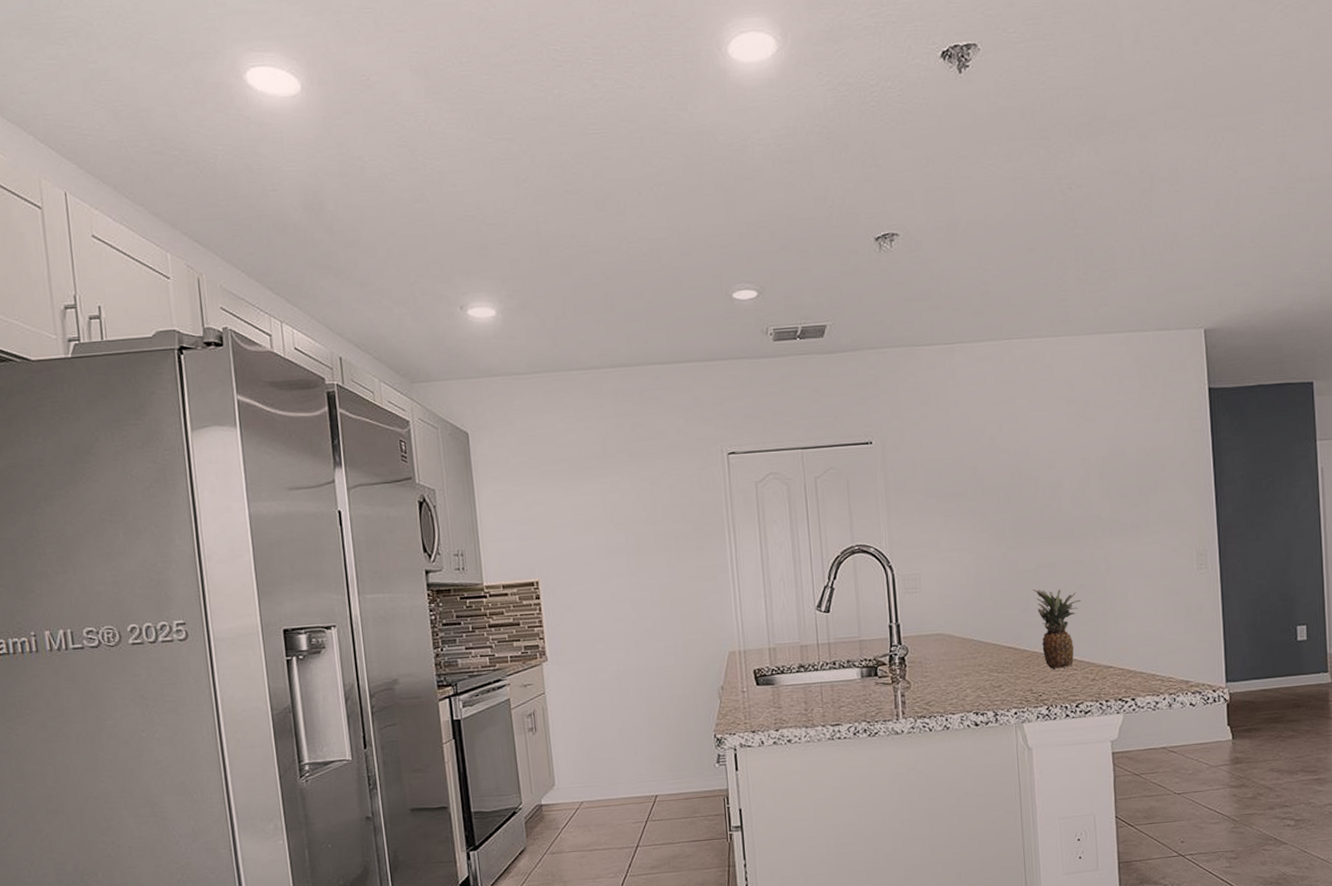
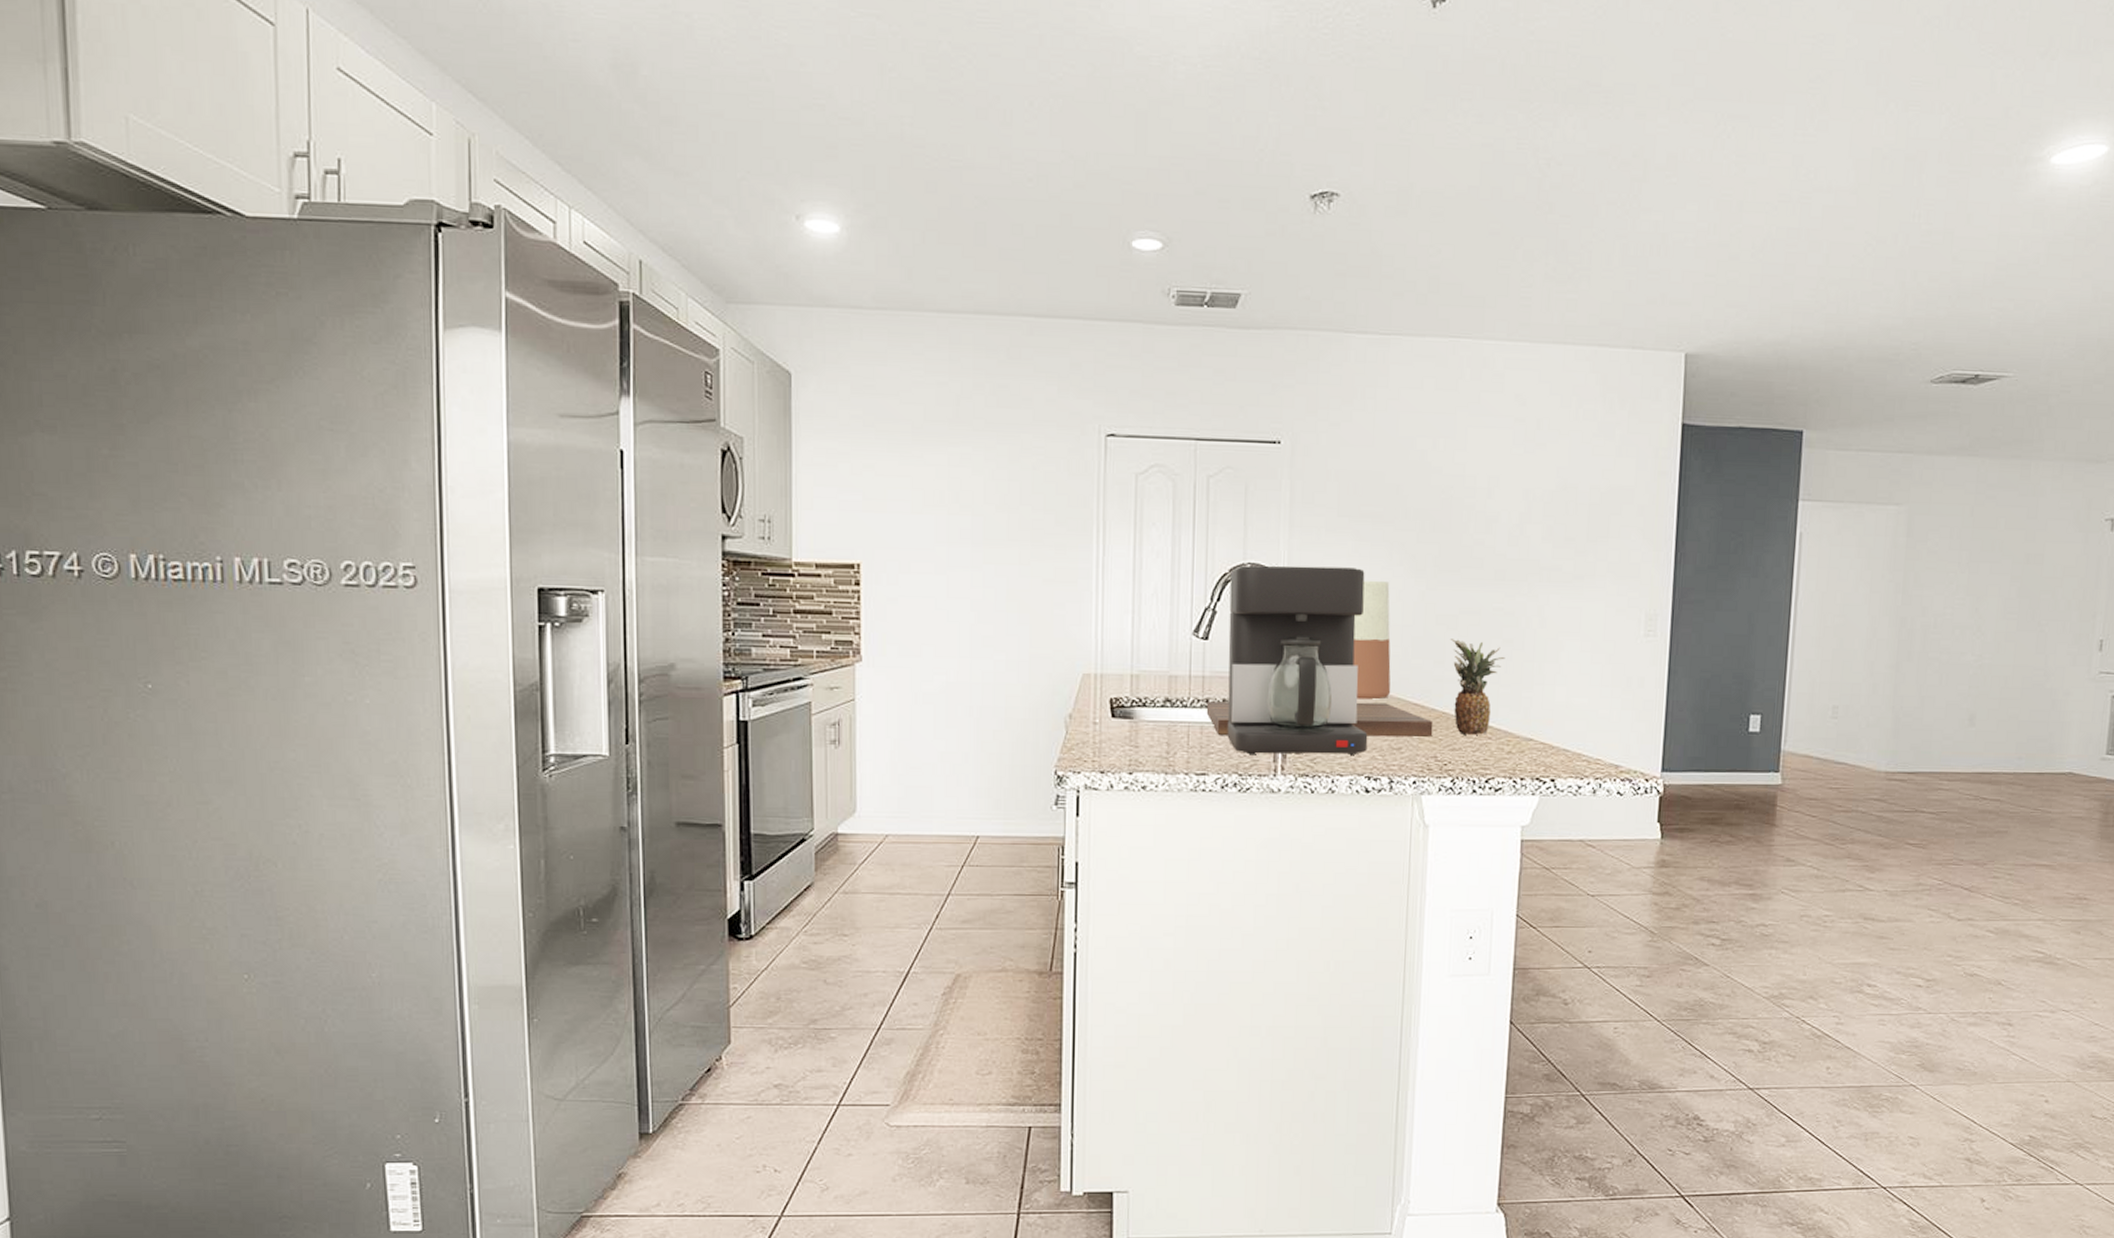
cutting board: none [834,649,1027,690] -> present [1206,701,1433,737]
coffee maker: none [842,539,973,704] -> present [1227,565,1368,755]
vase: none [950,548,988,647] -> present [1353,581,1391,699]

